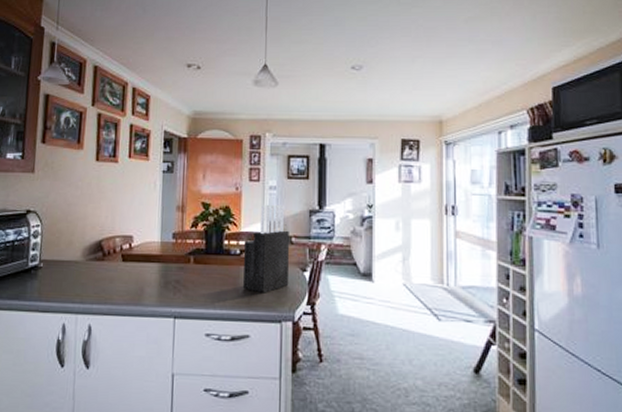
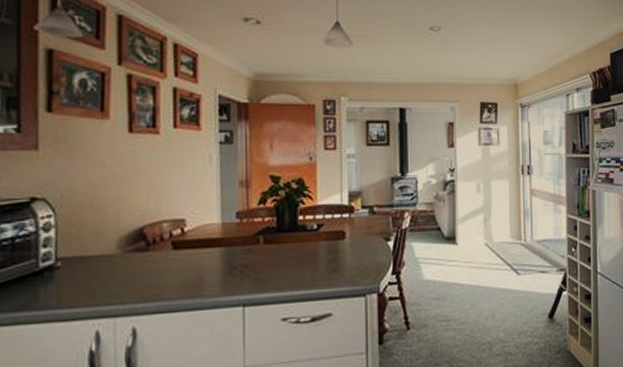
knife block: present [243,204,289,293] -> none [321,173,373,268]

